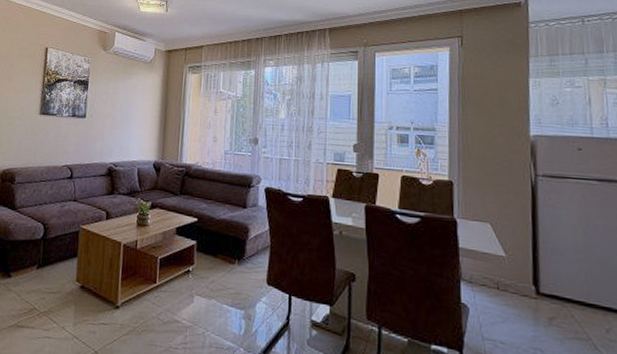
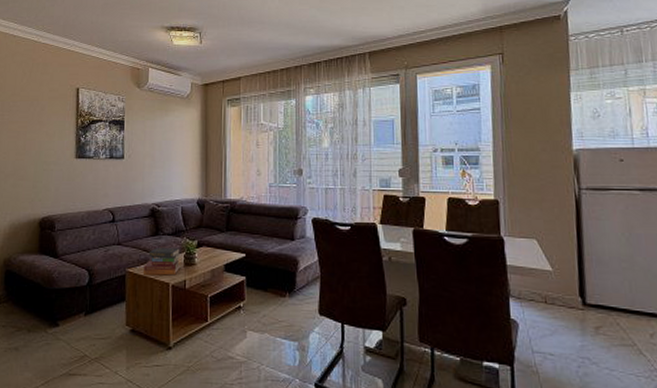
books: none [96,206,134,235] -> present [142,248,181,276]

